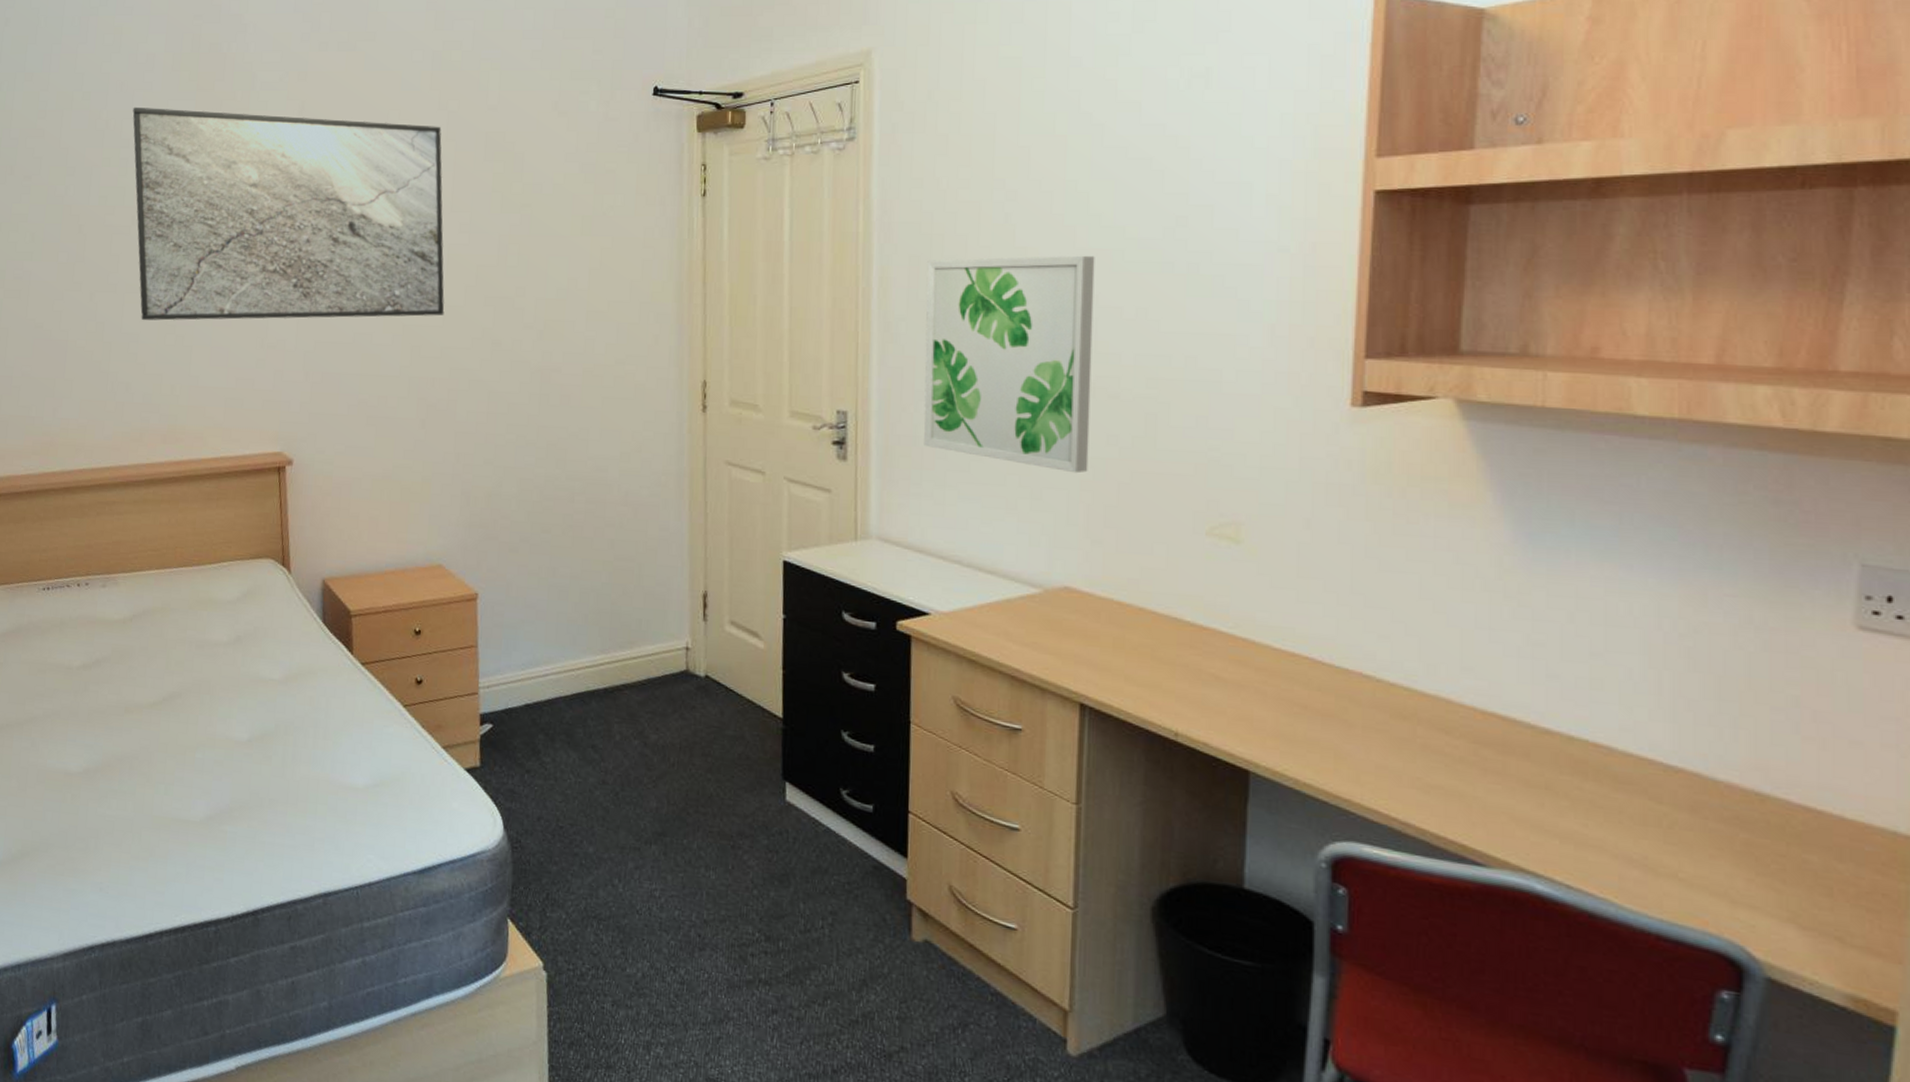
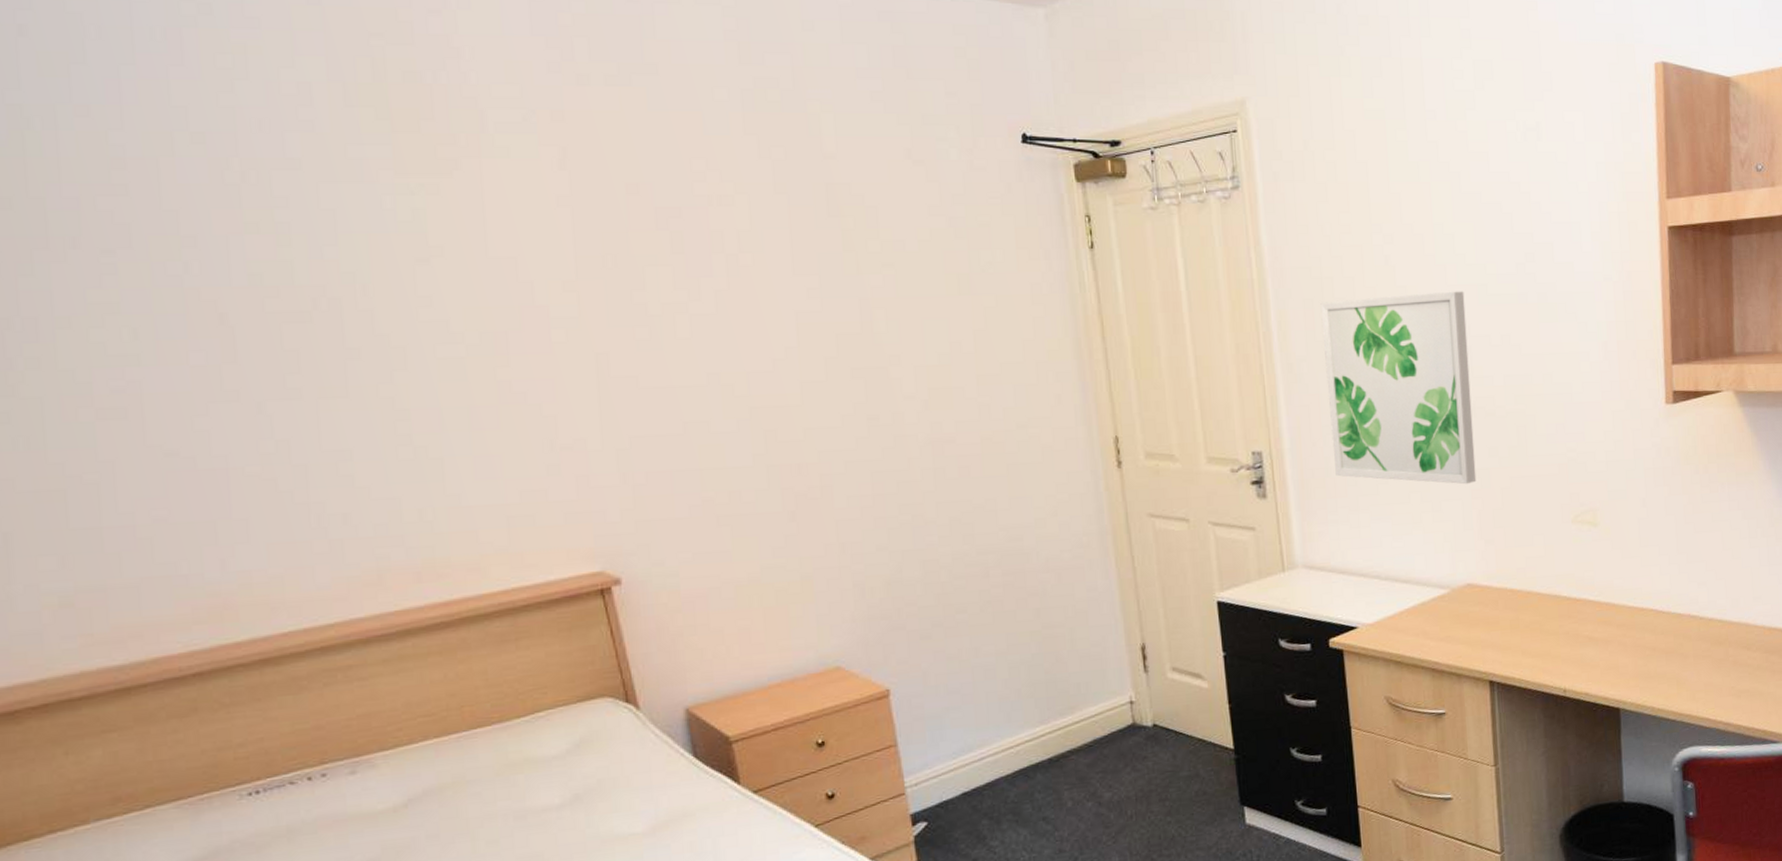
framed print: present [132,106,445,321] -> none [286,153,802,431]

